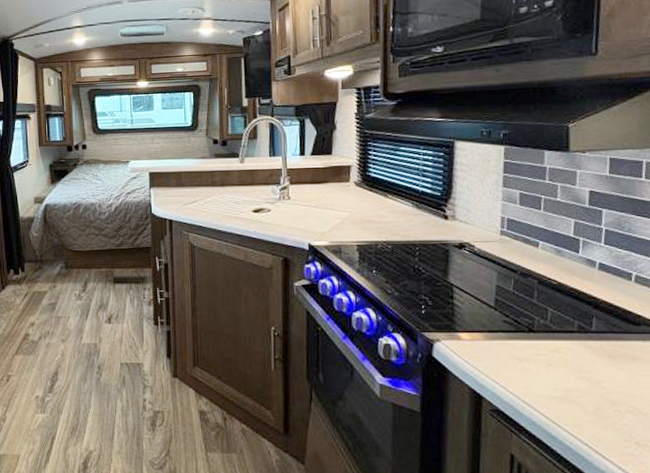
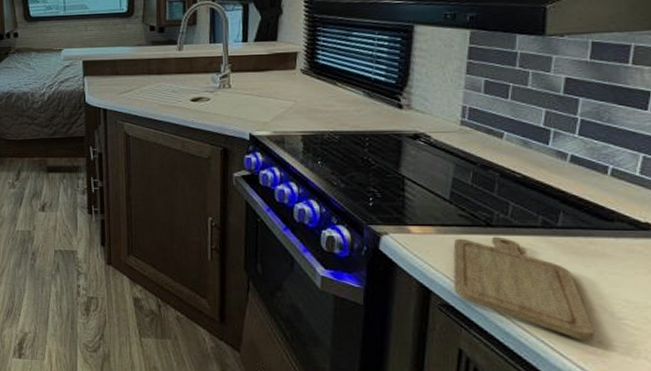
chopping board: none [500,341,632,442] -> present [453,236,595,341]

